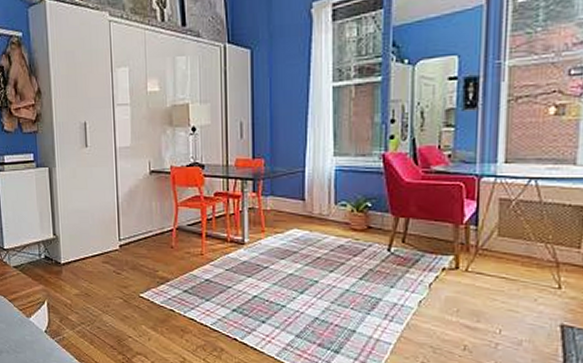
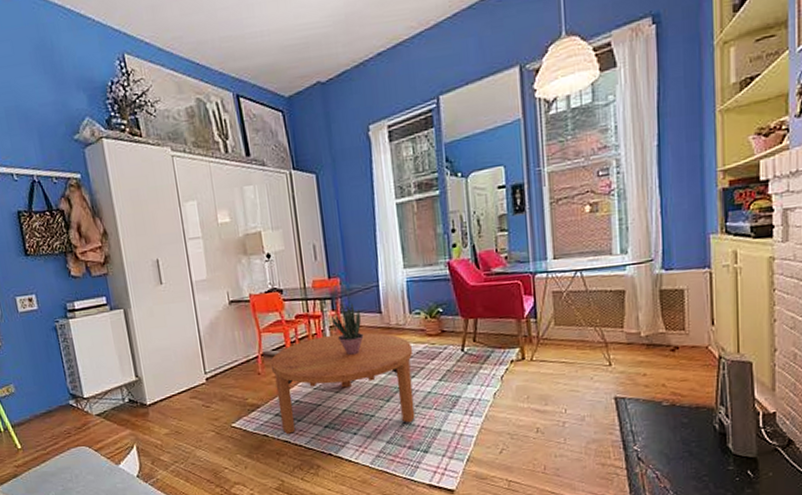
coffee table: none [184,217,333,320] -> present [270,332,415,434]
potted plant: none [250,186,283,241] -> present [330,303,364,356]

